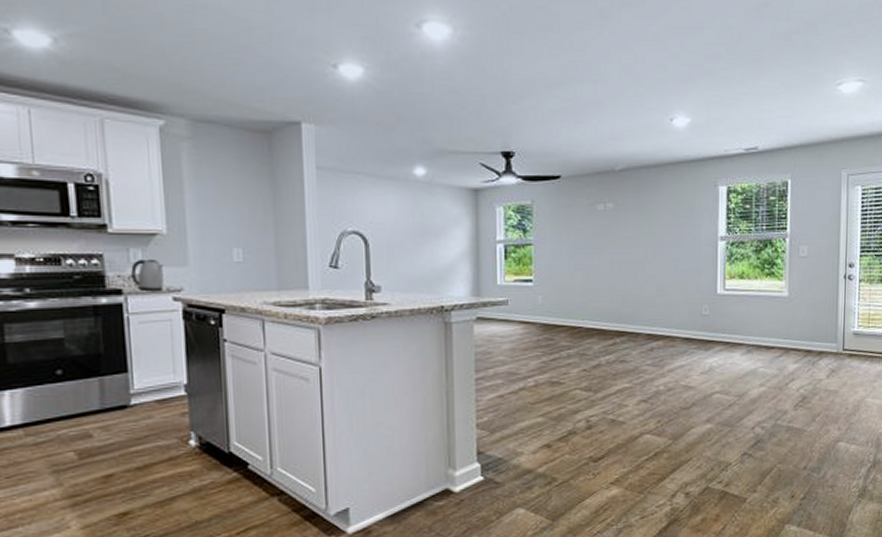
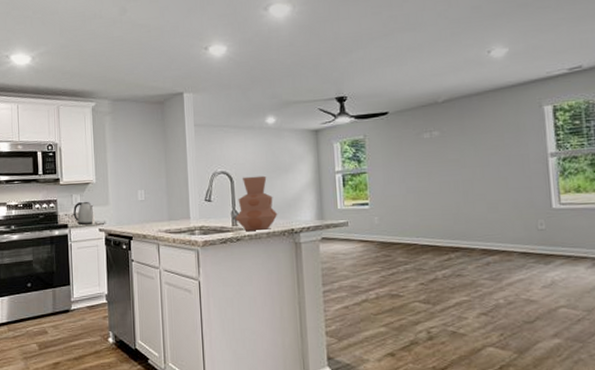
vase: none [370,240,425,306] -> present [235,175,278,231]

